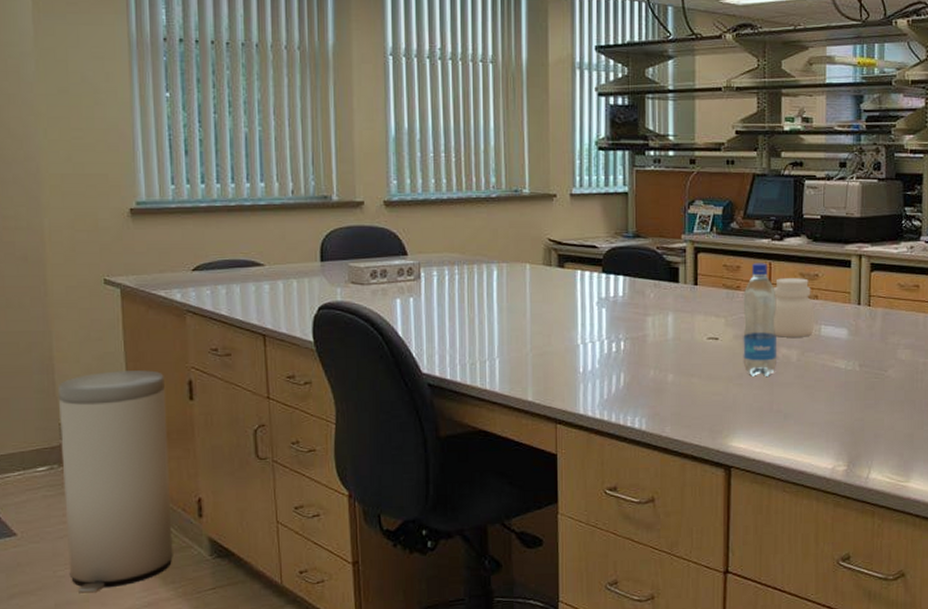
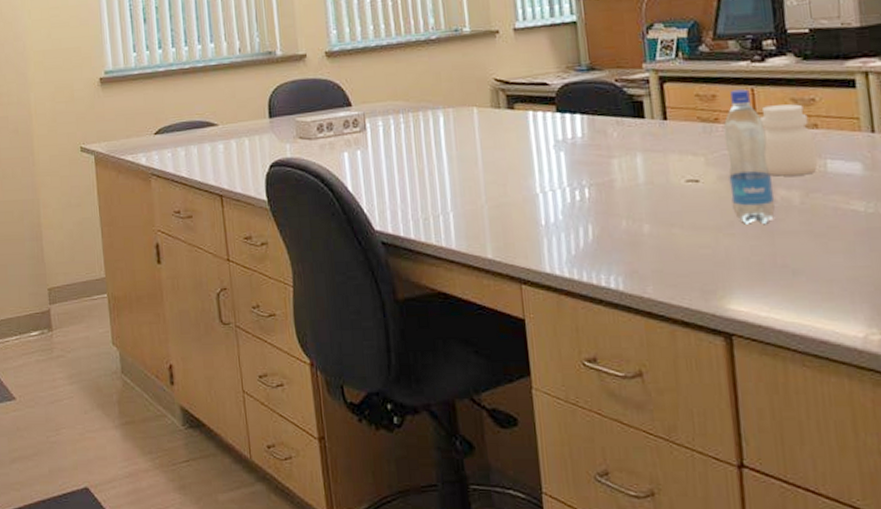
pedal bin: present [57,370,173,593] -> none [45,234,149,460]

